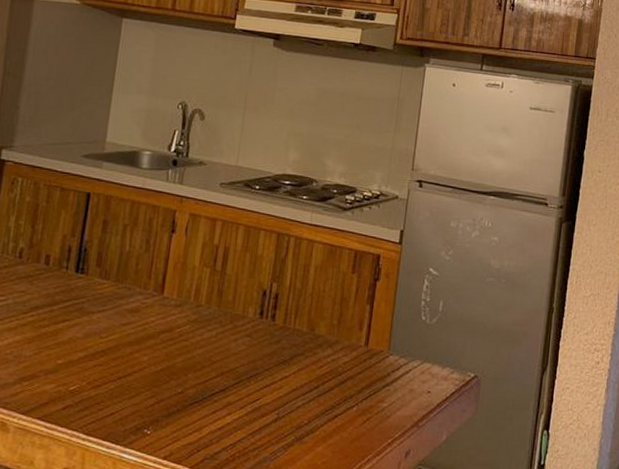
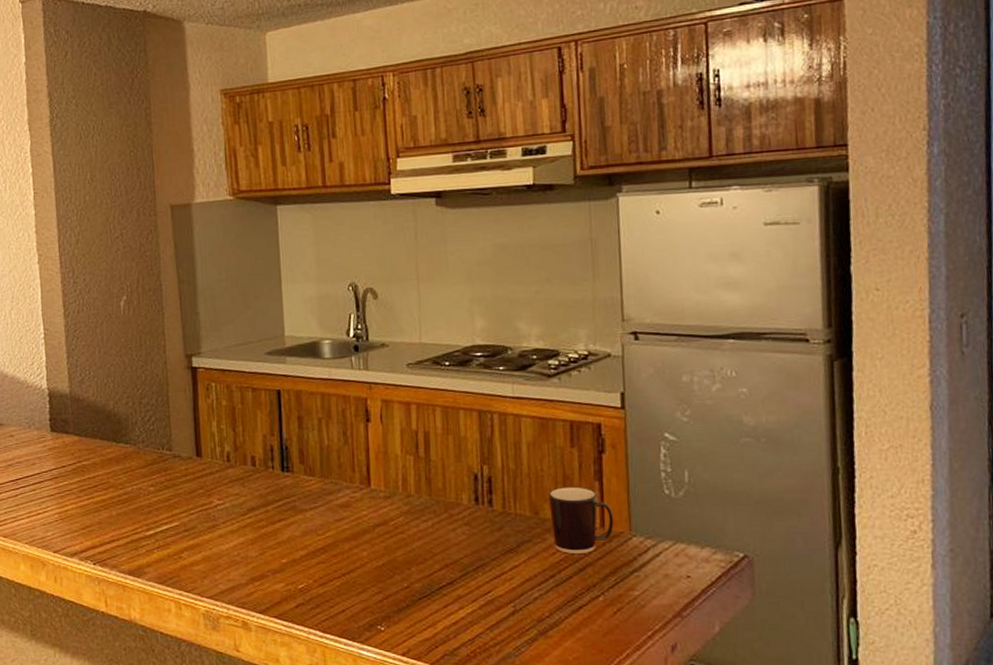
mug: none [323,307,378,369] -> present [547,486,614,555]

